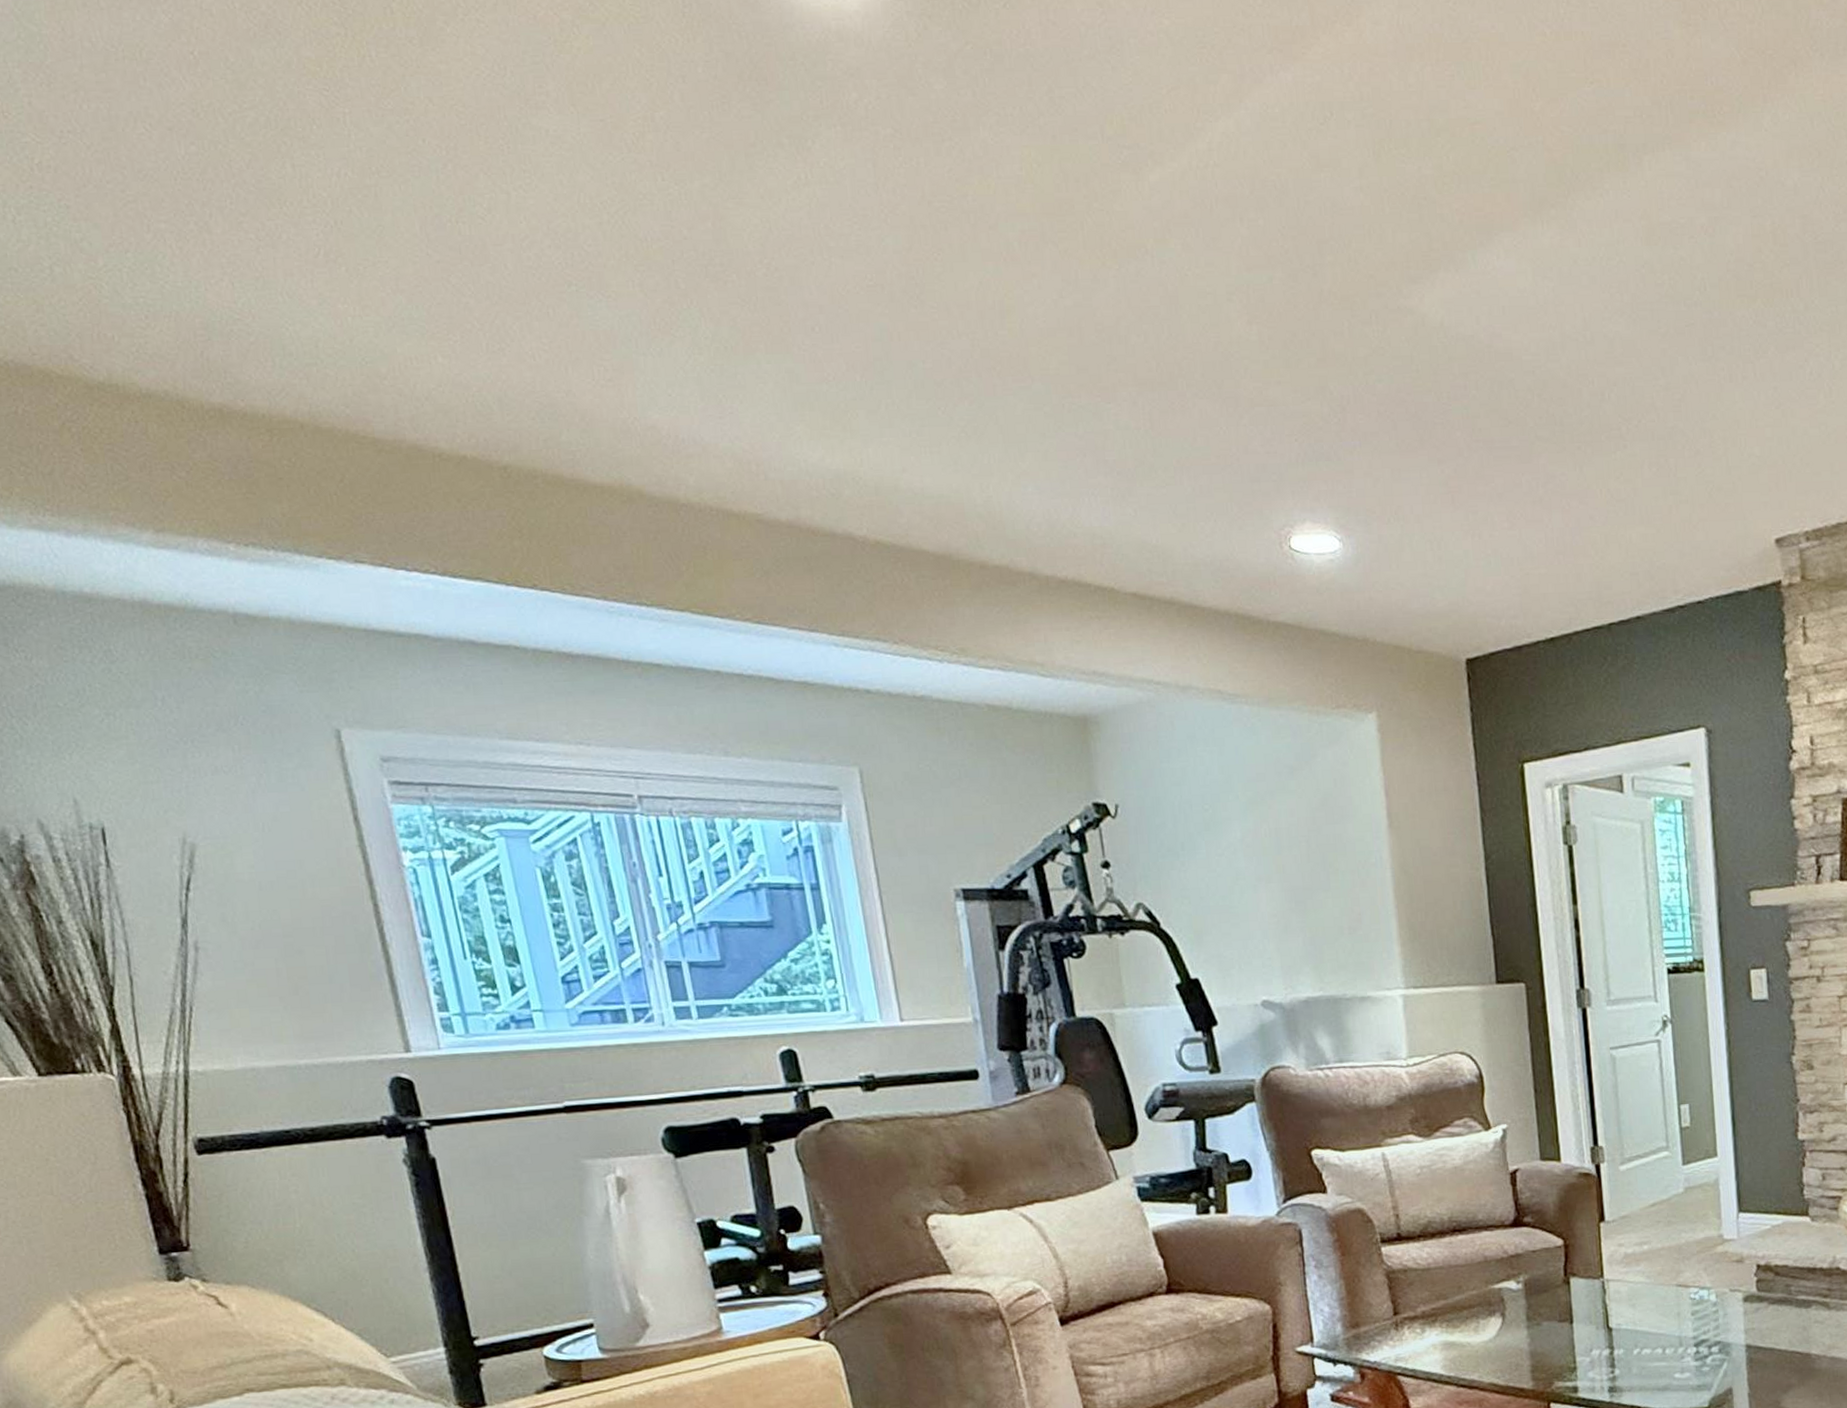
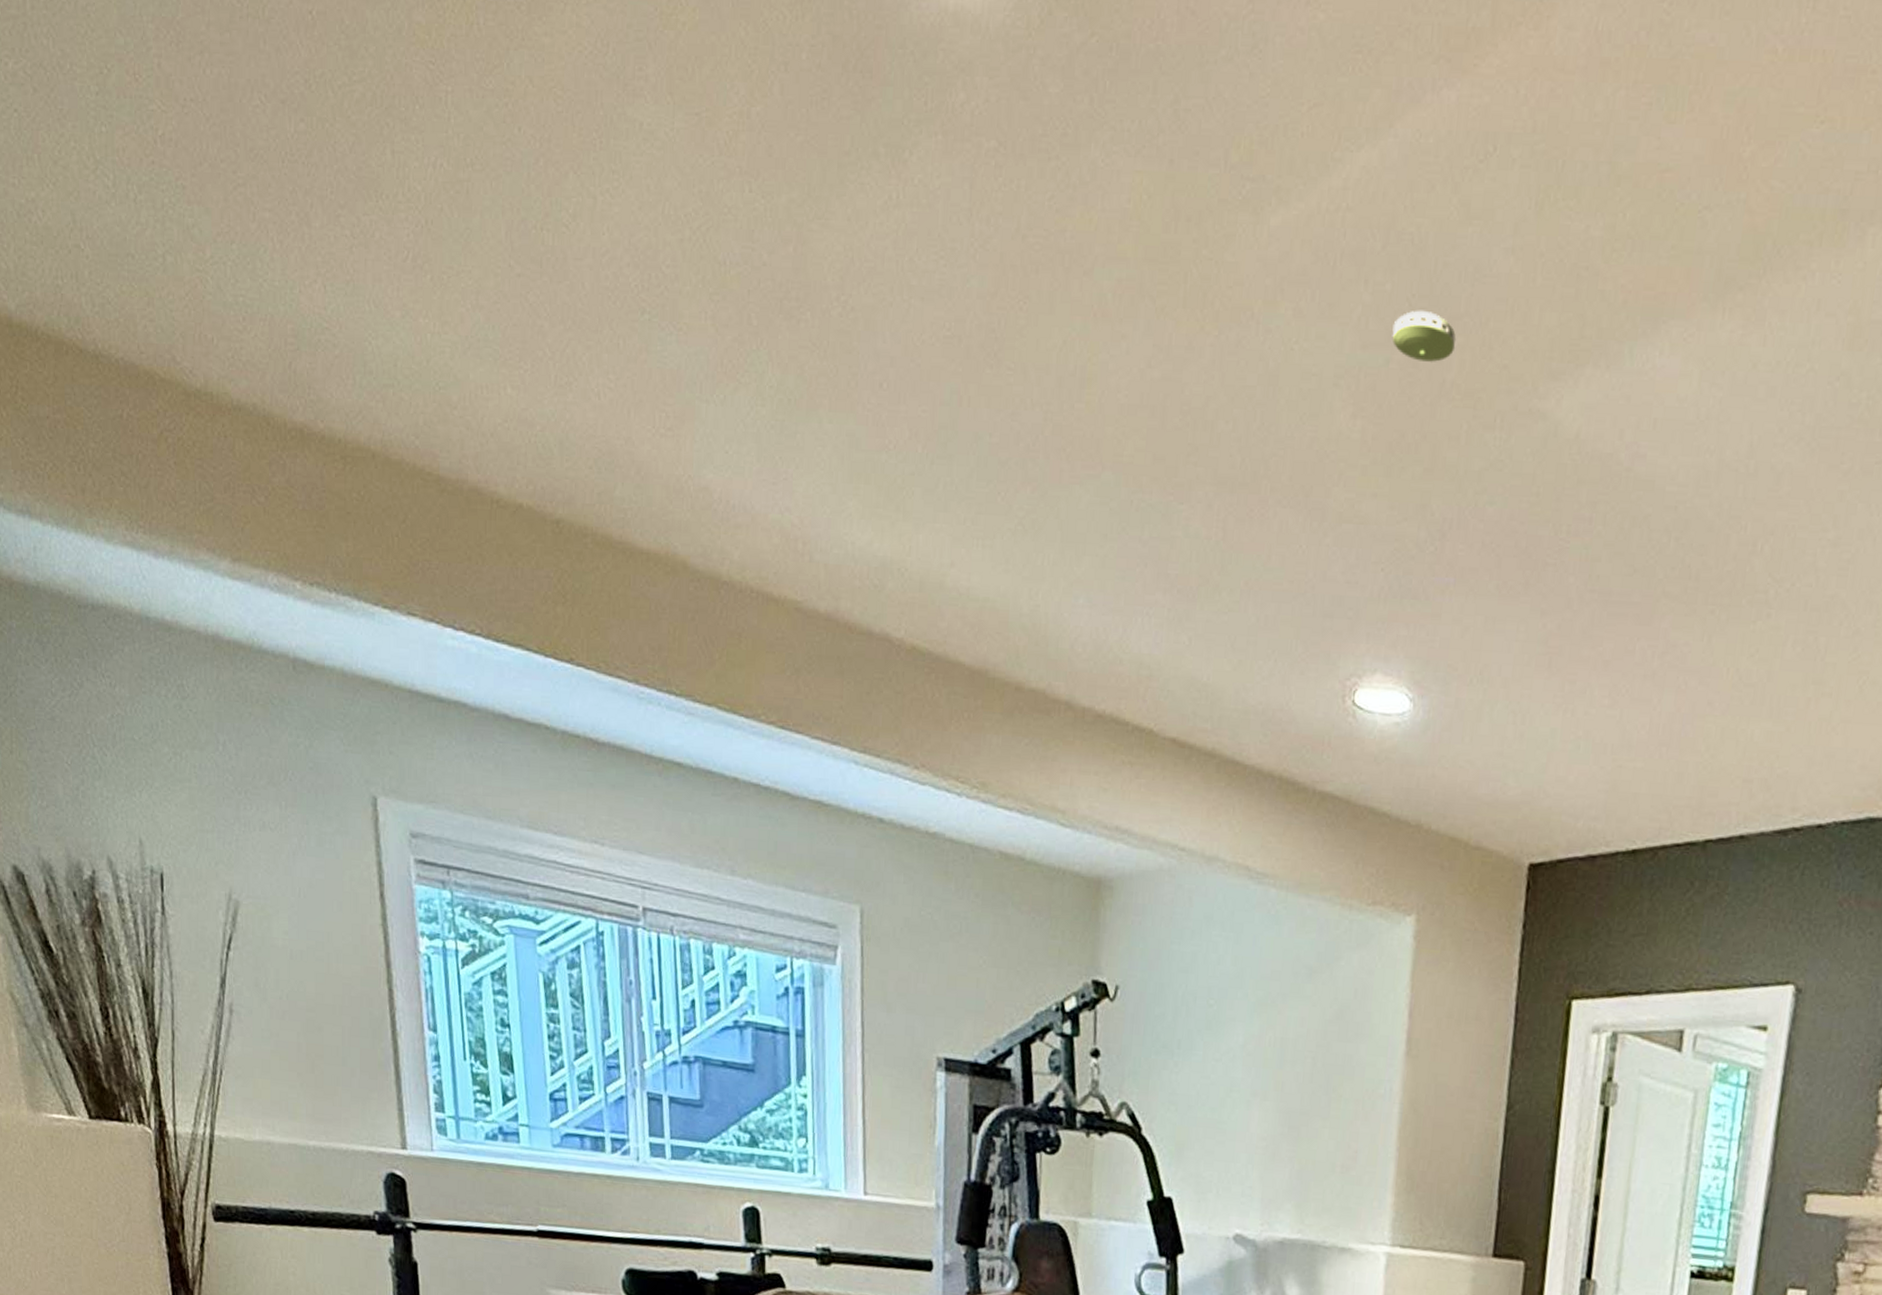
smoke detector: none [1270,238,1326,277] -> present [1392,310,1456,362]

